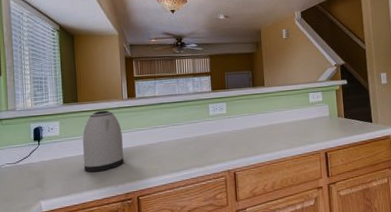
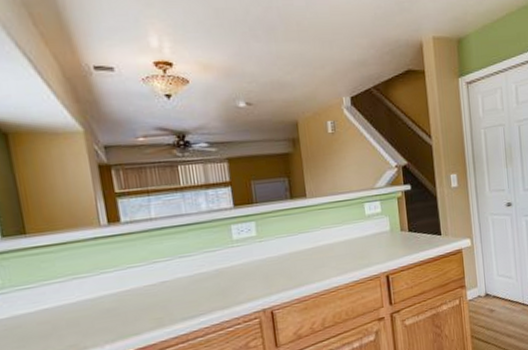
kettle: present [82,110,125,173] -> none [40,243,111,333]

